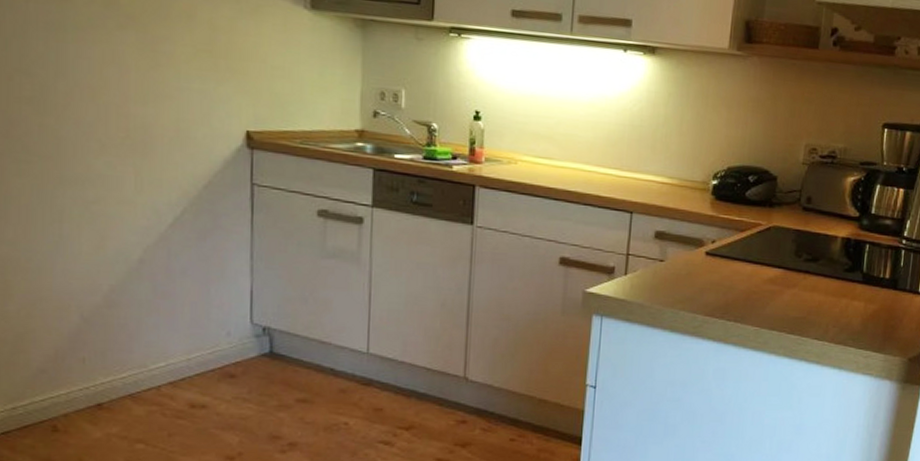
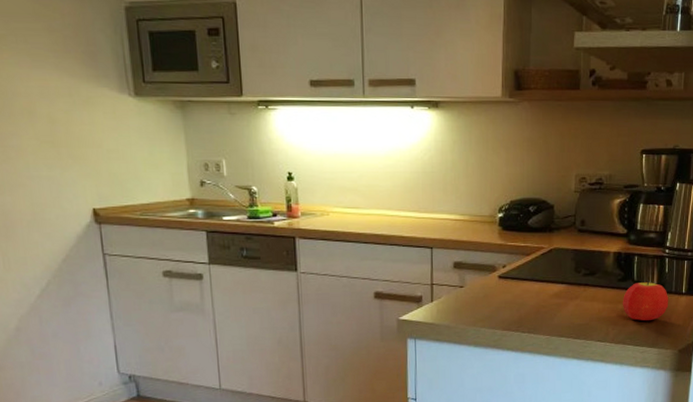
fruit: none [846,272,902,321] -> present [622,279,669,322]

